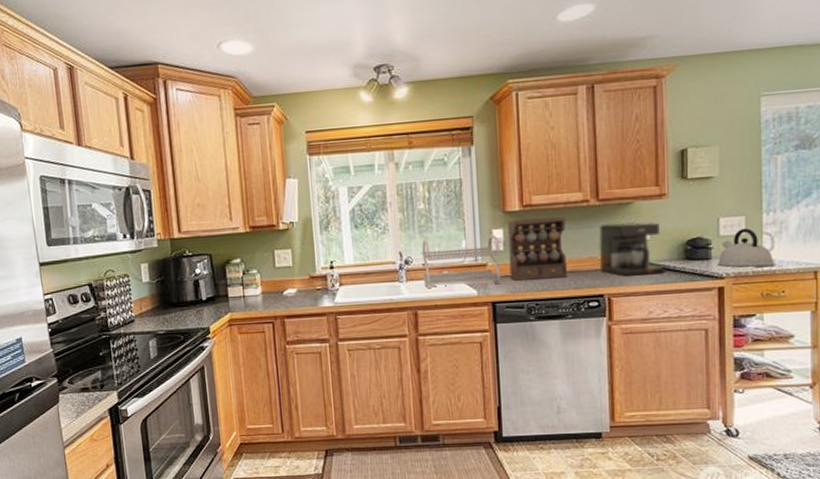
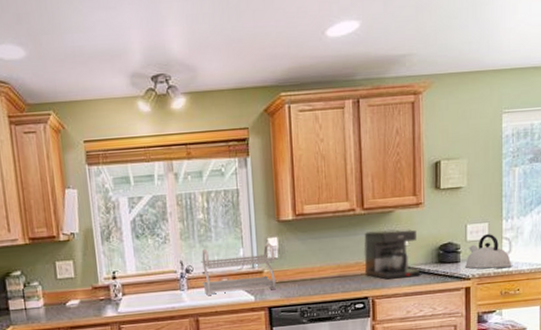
spice rack: present [507,216,568,281] -> none [282,225,337,286]

